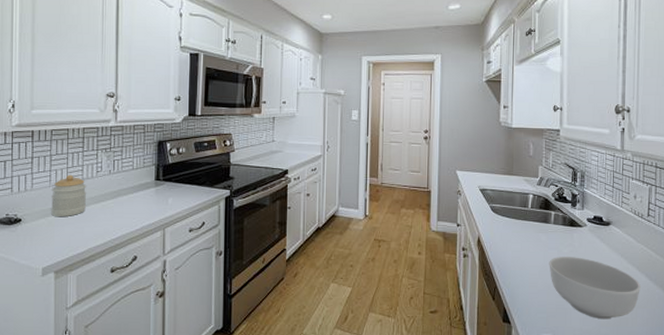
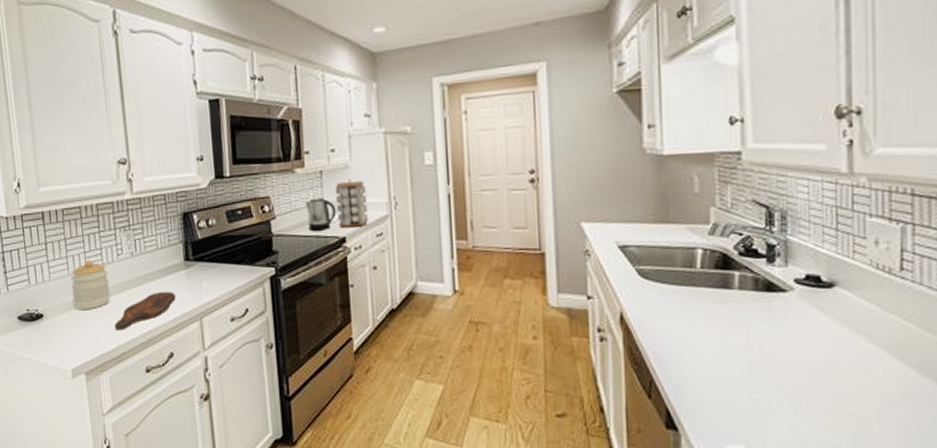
cutting board: none [86,205,144,236] -> present [114,292,176,331]
kettle: none [259,137,283,163] -> present [305,197,336,231]
spice rack: none [283,126,307,163] -> present [335,179,368,228]
bowl: present [549,257,641,320] -> none [734,335,892,425]

